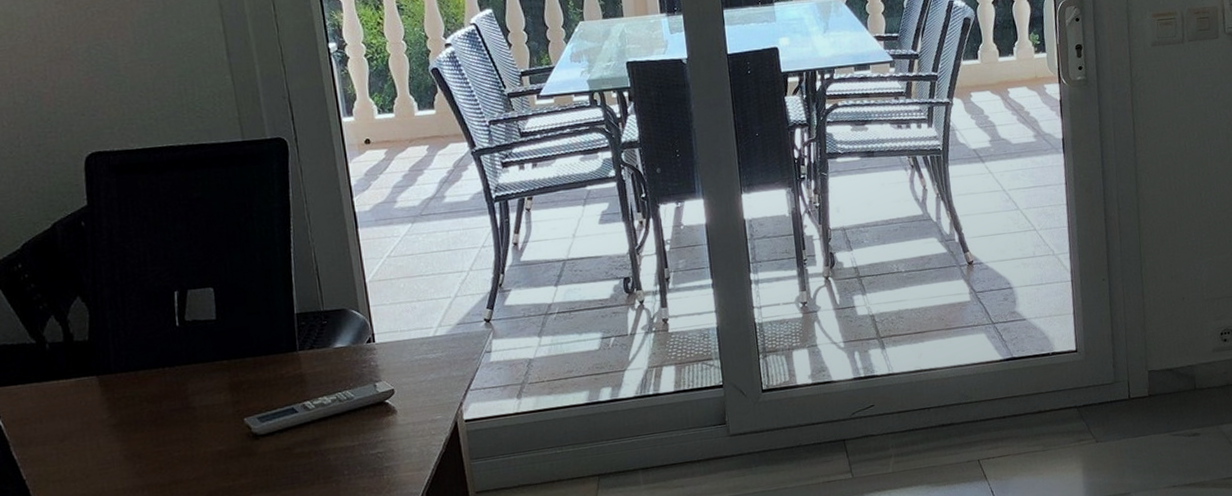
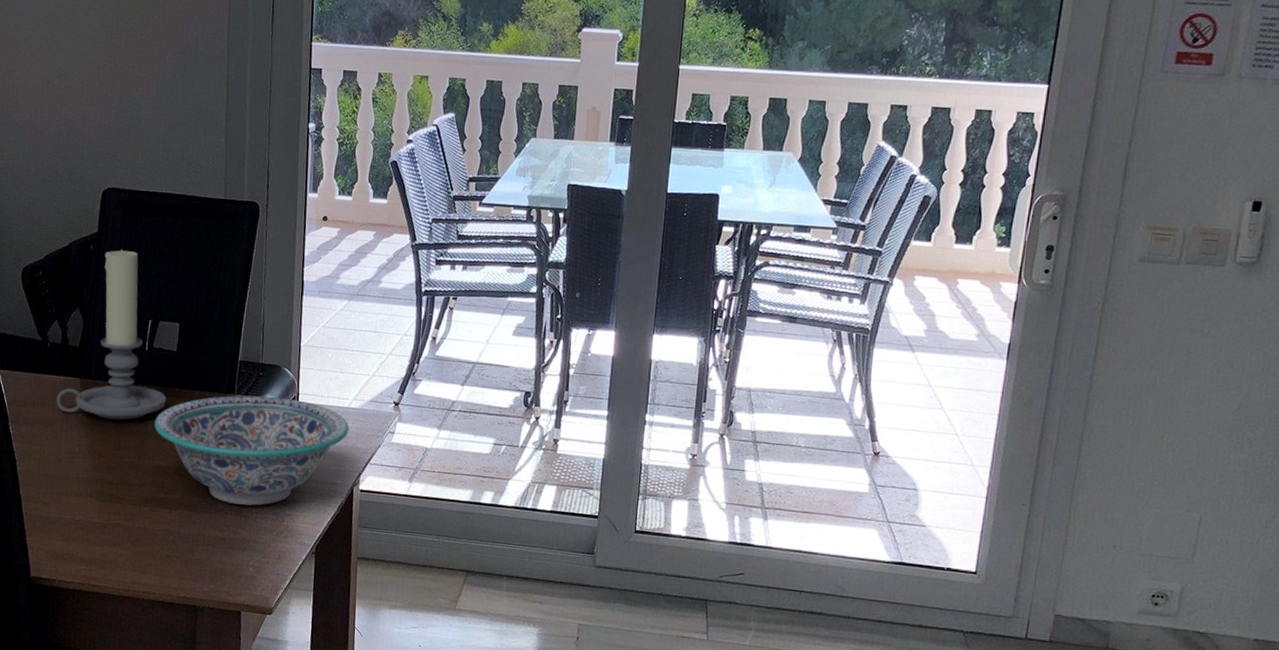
candle holder: none [69,218,214,419] -> present [56,249,167,420]
decorative bowl: none [204,340,440,472] -> present [154,395,350,506]

